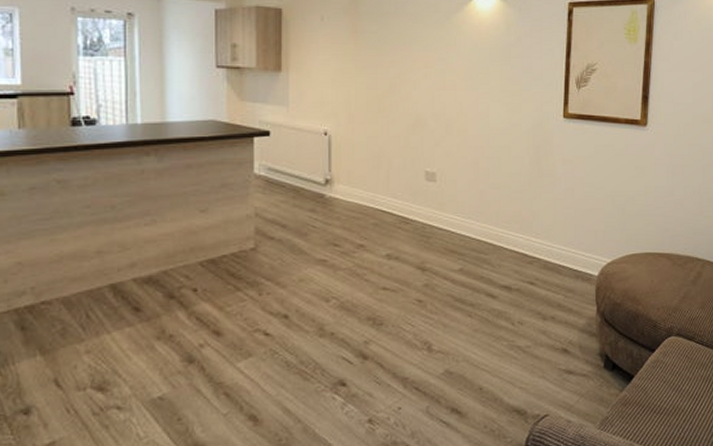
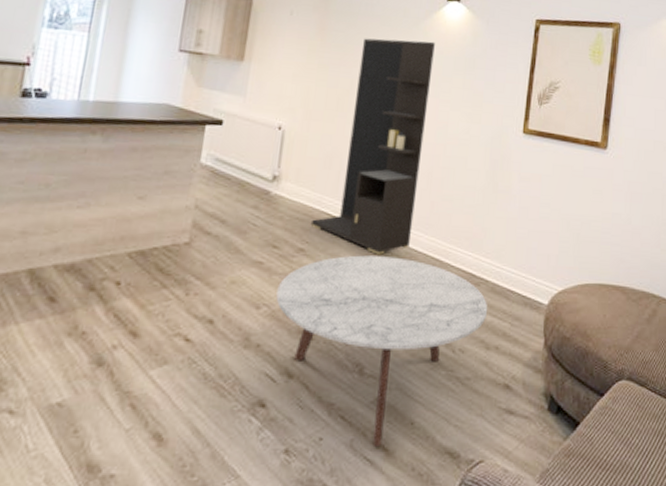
coffee table: none [343,245,542,412] -> present [276,255,488,448]
storage cabinet: none [366,34,469,244] -> present [310,38,435,255]

